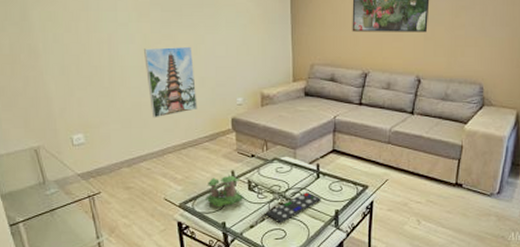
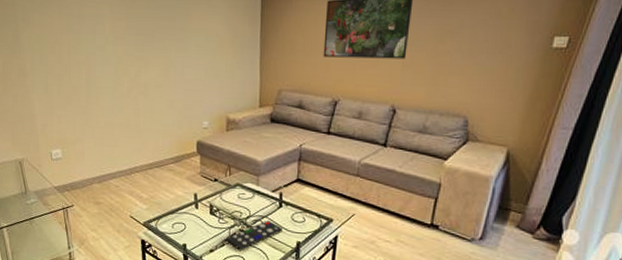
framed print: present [144,46,197,118] -> none [118,69,165,138]
plant: present [204,175,244,208] -> none [167,197,206,229]

